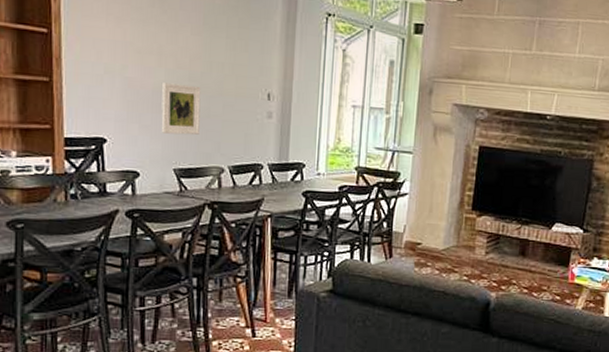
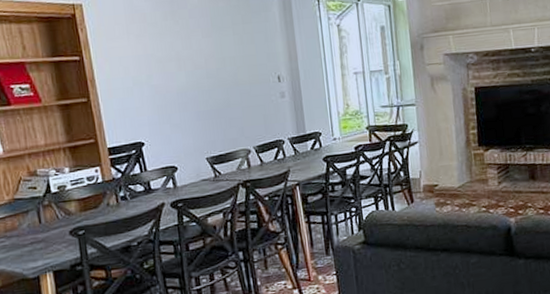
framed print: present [161,82,201,135] -> none [185,81,224,128]

